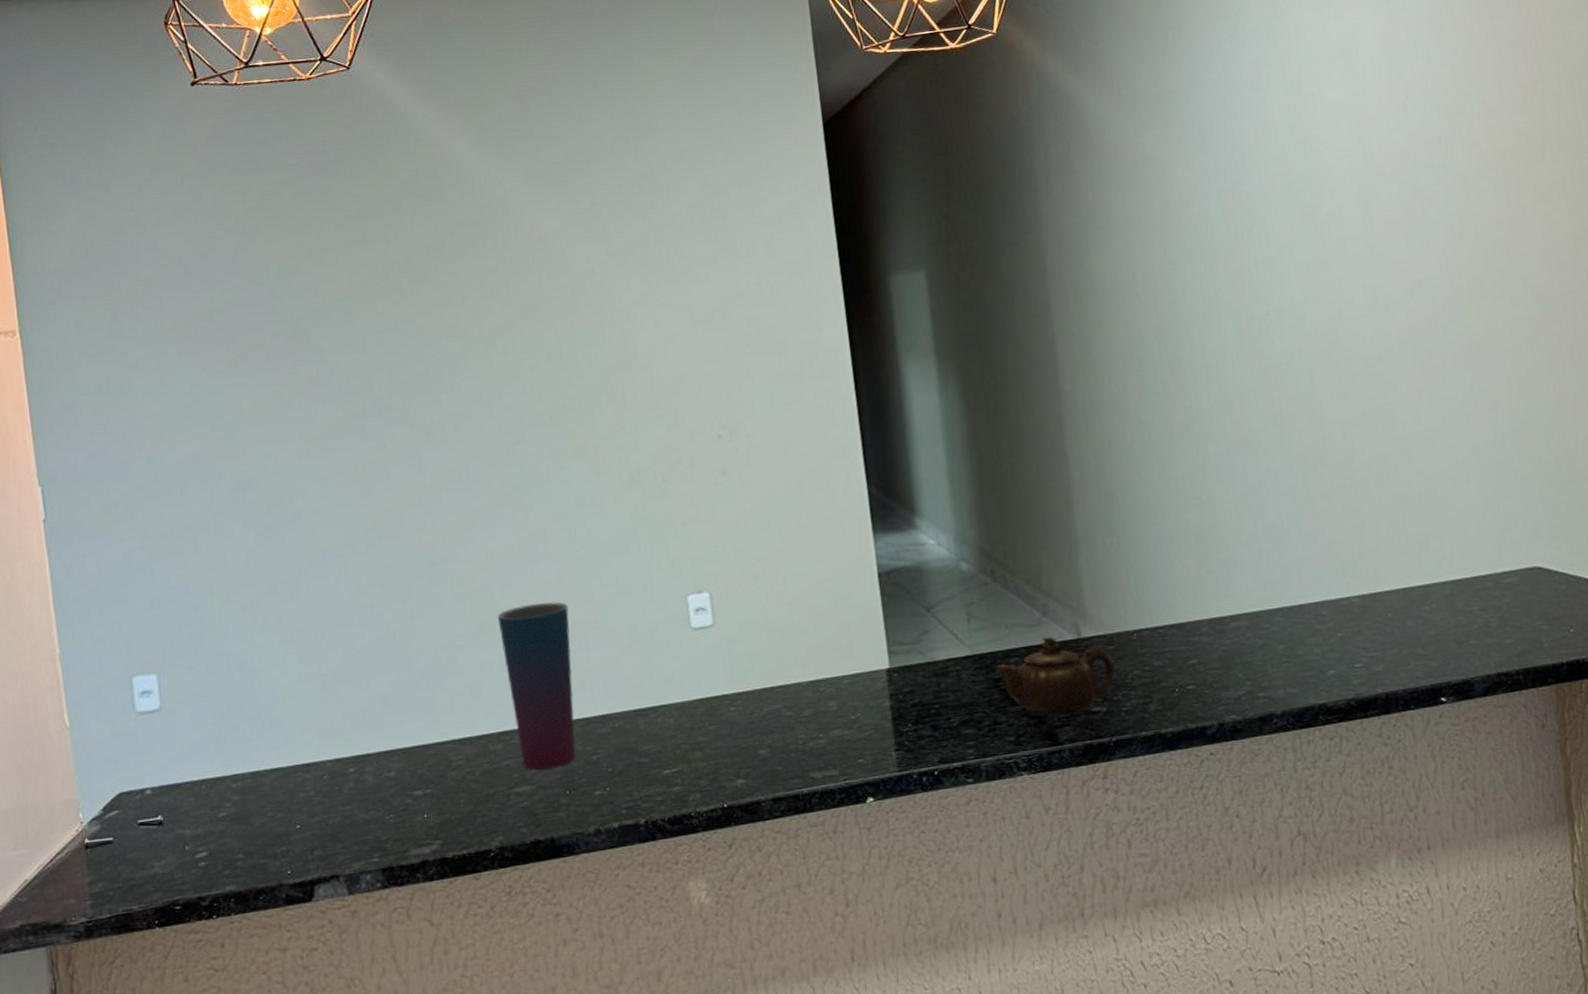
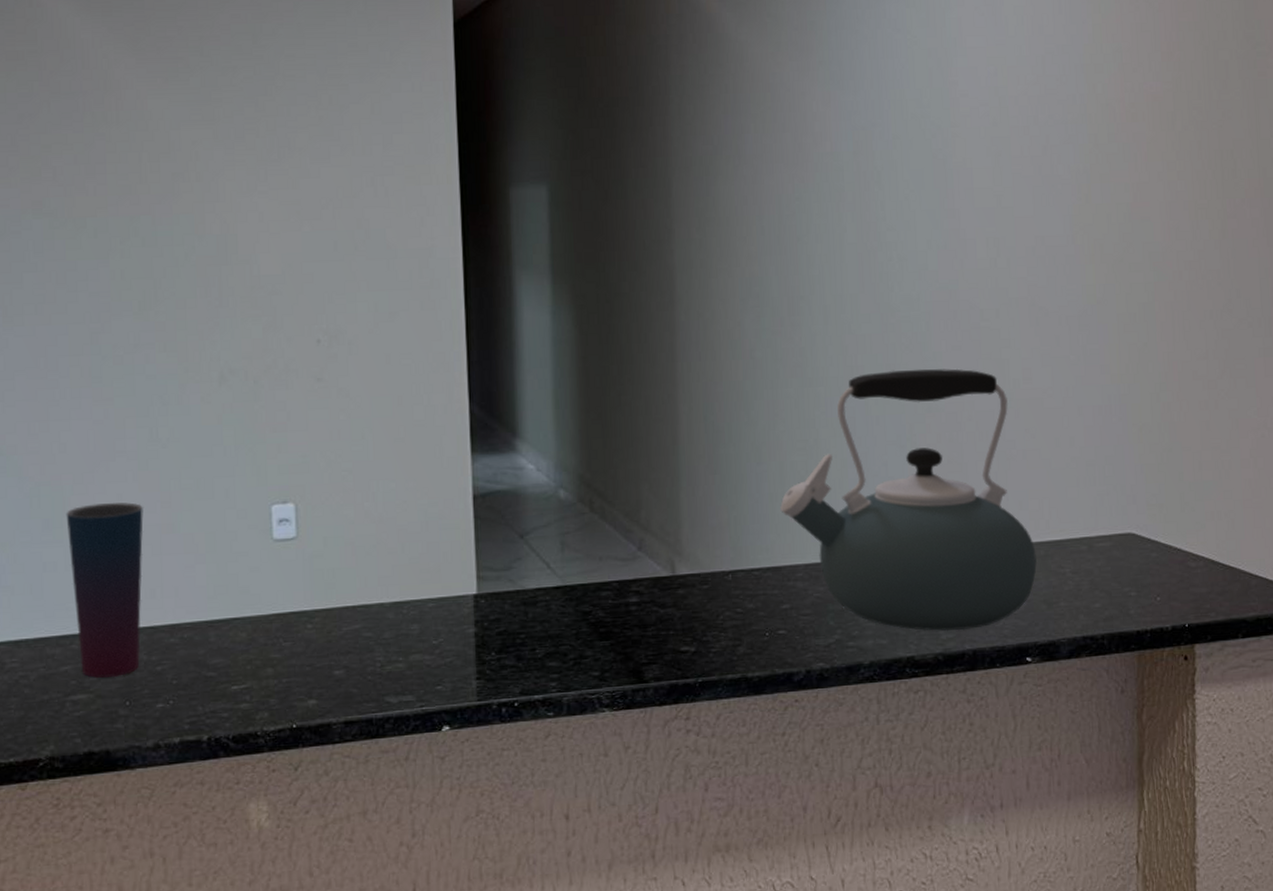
teapot: present [995,637,1115,716] -> none [586,572,707,653]
kettle: none [1179,416,1444,677] -> present [780,368,1038,632]

